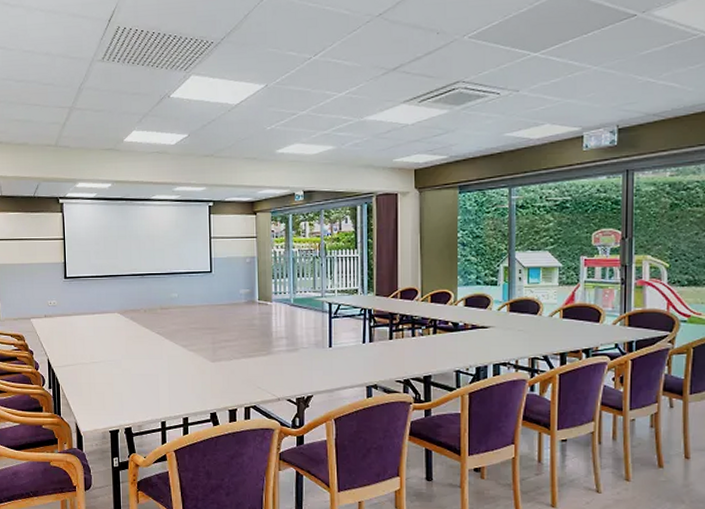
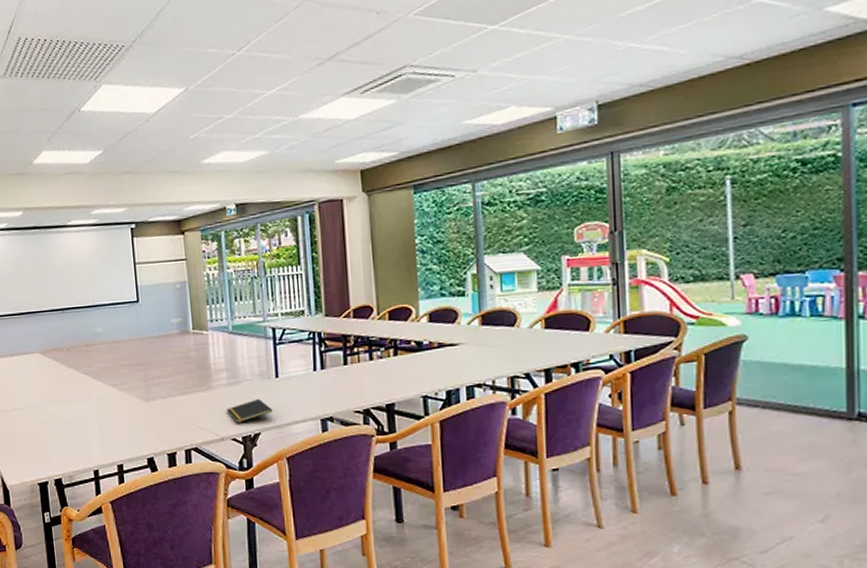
notepad: none [284,365,325,385] -> present [227,398,273,423]

